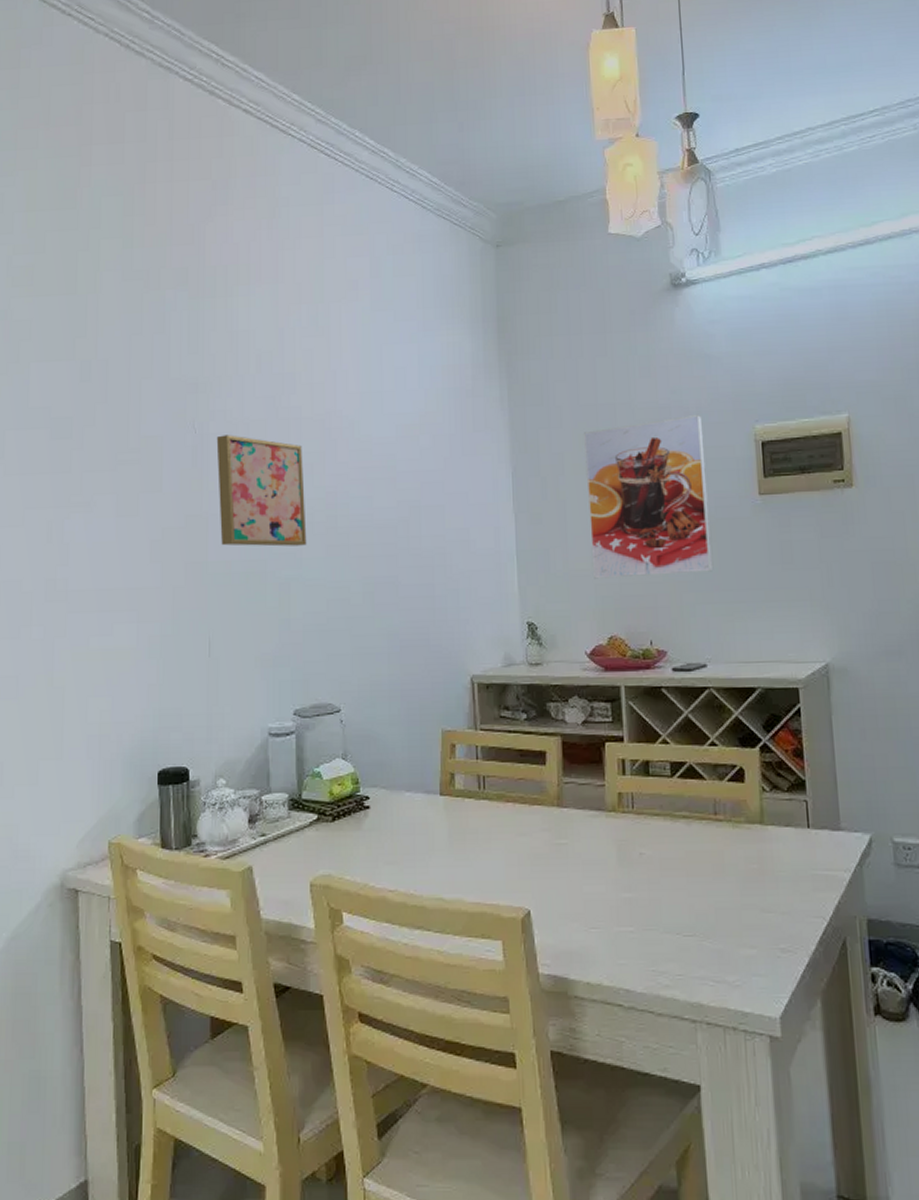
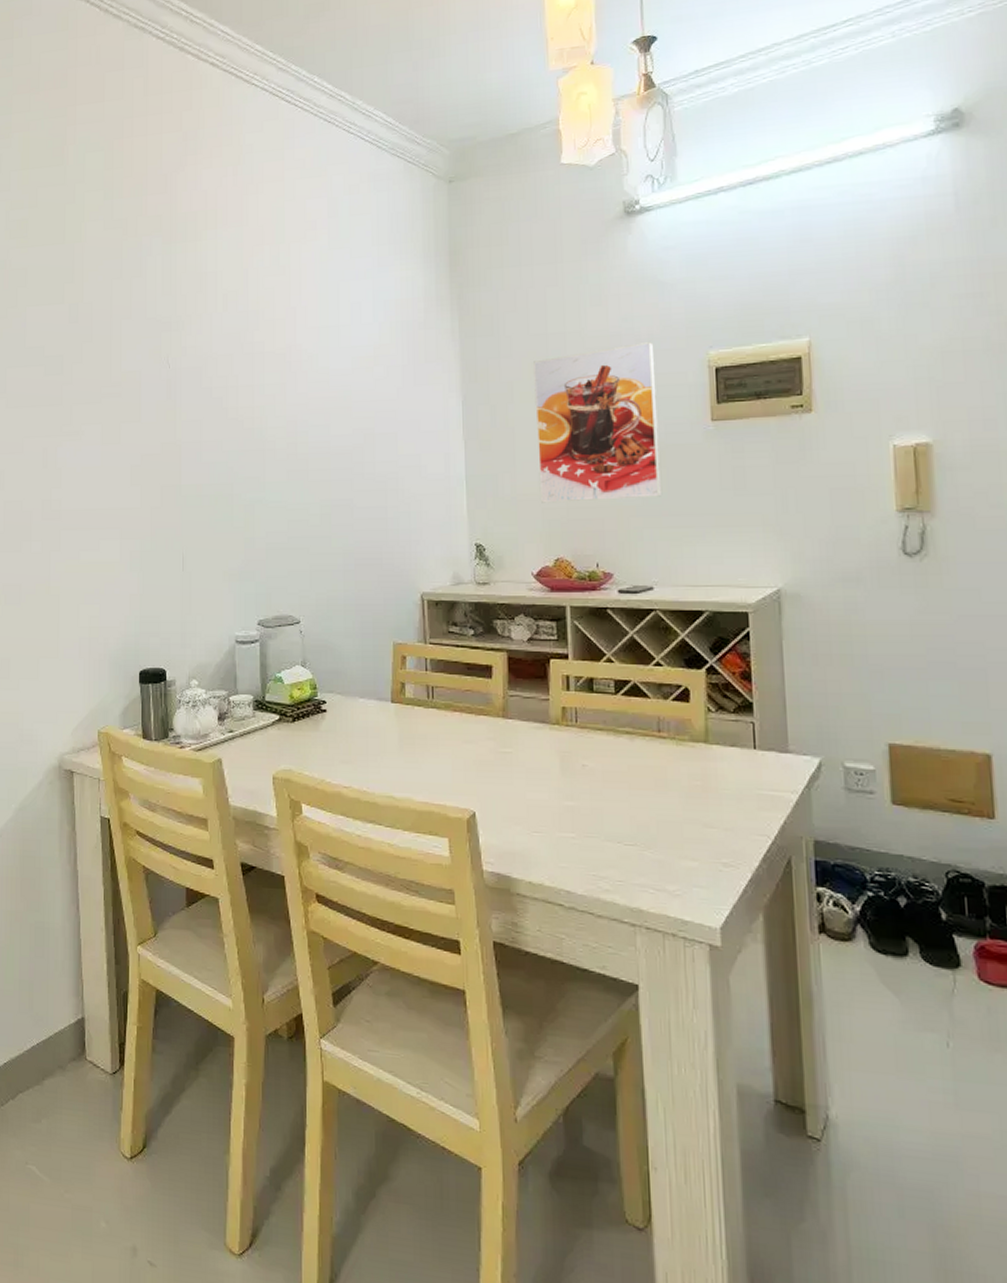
wall art: present [216,435,307,547] -> none [188,369,269,472]

